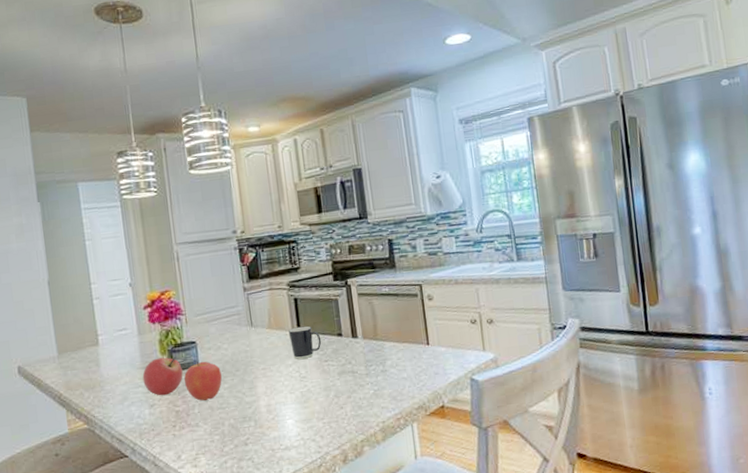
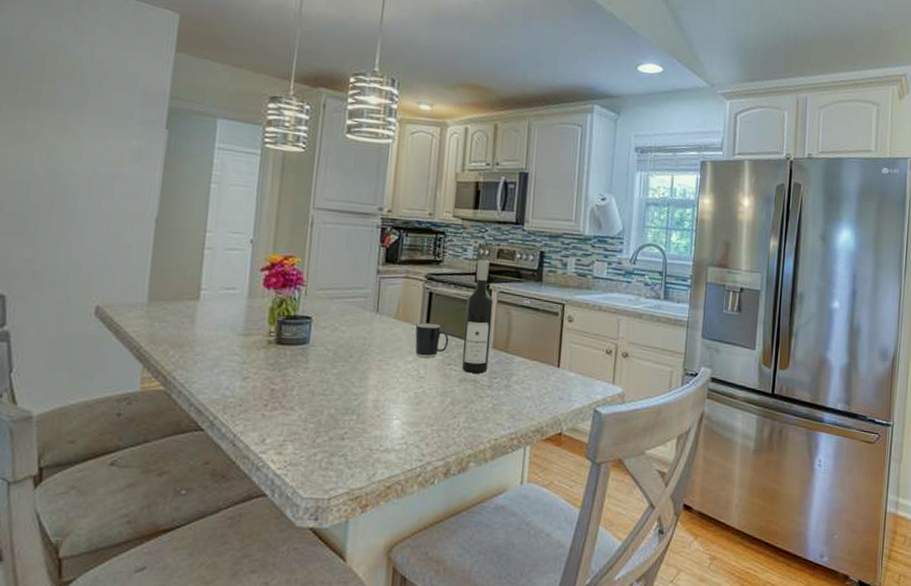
fruit: present [142,357,183,396] -> none [241,327,290,370]
apple: present [184,361,222,401] -> none [288,339,332,384]
bottle: none [329,258,362,366] -> present [462,259,494,374]

